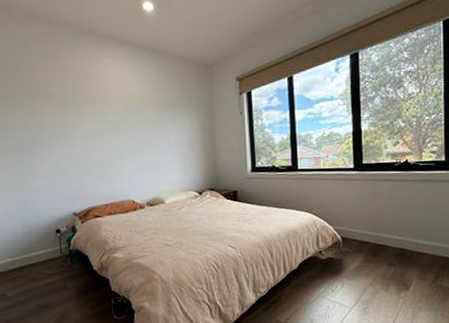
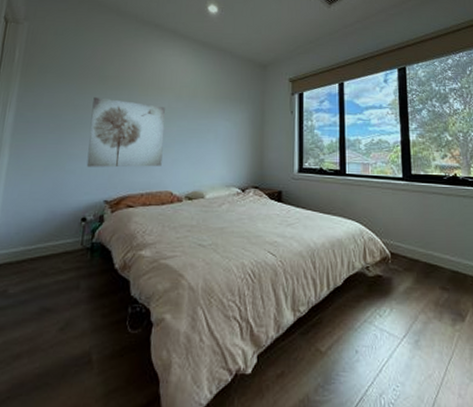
wall art: none [43,115,120,184] -> present [86,97,165,168]

